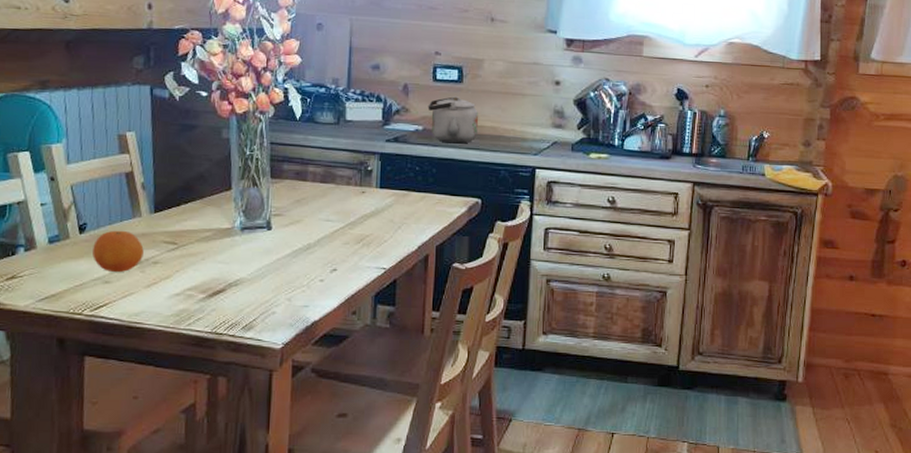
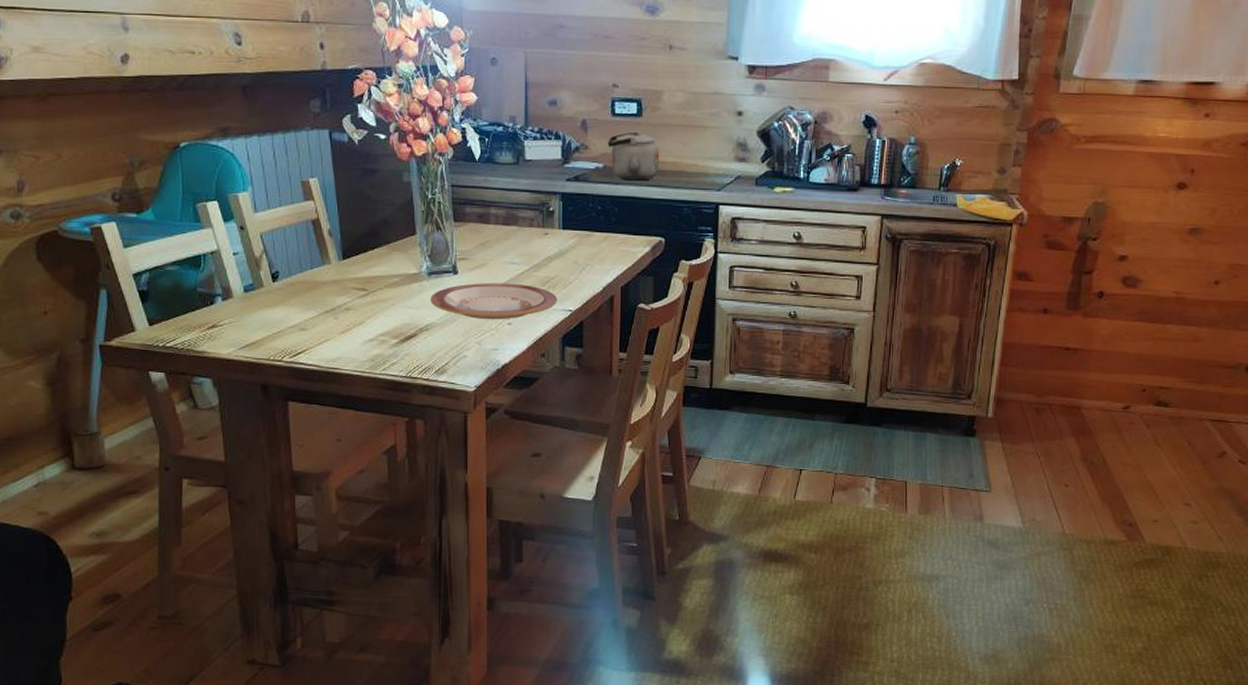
fruit: present [92,230,144,272] -> none [287,277,336,319]
plate: none [242,239,372,277] -> present [430,283,558,320]

